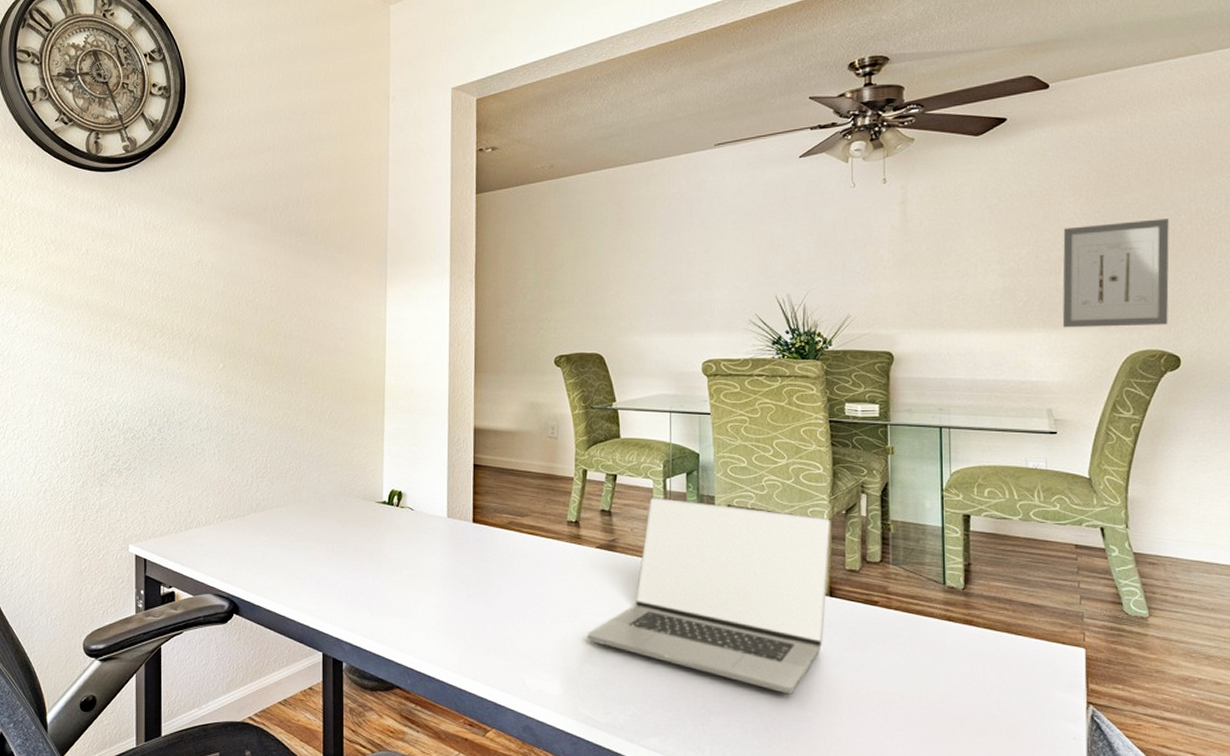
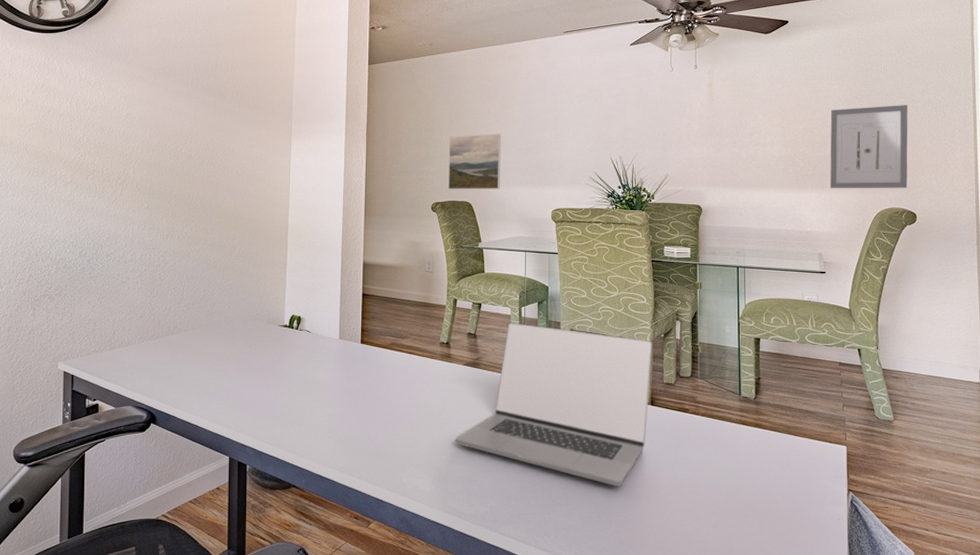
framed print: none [574,271,639,340] -> present [448,133,501,190]

